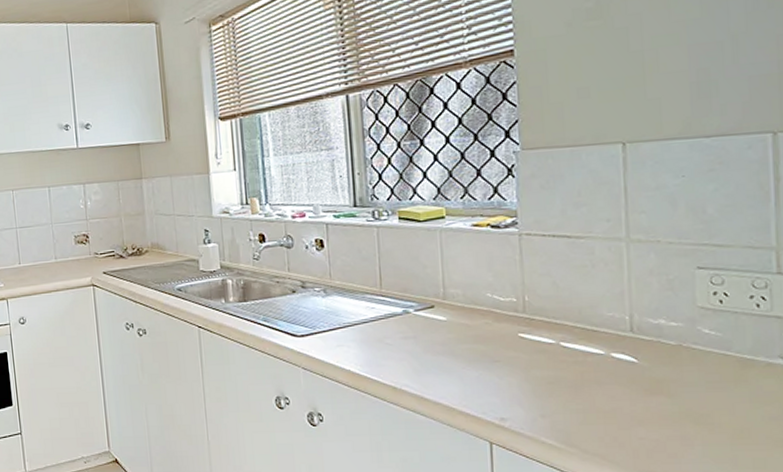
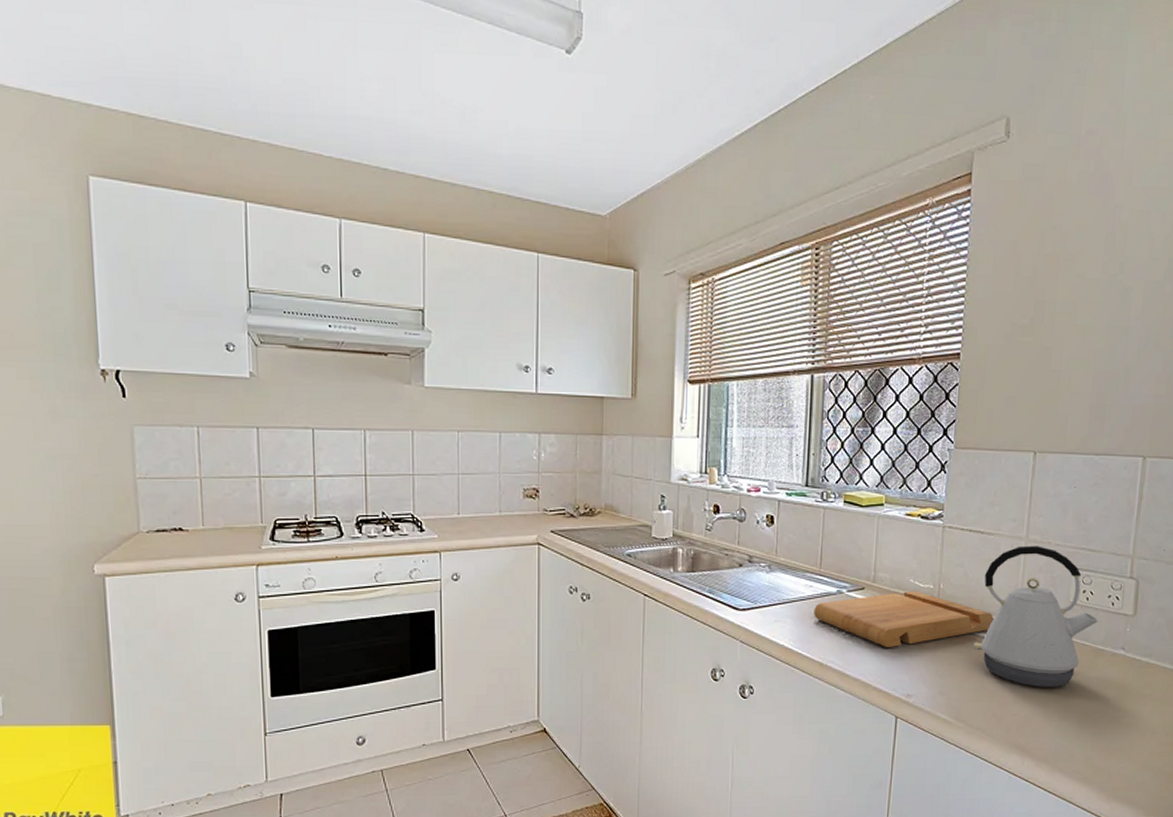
cutting board: none [379,305,598,369] -> present [814,590,994,648]
kettle: none [576,245,742,406] -> present [973,545,1099,687]

